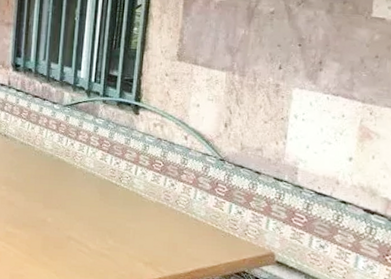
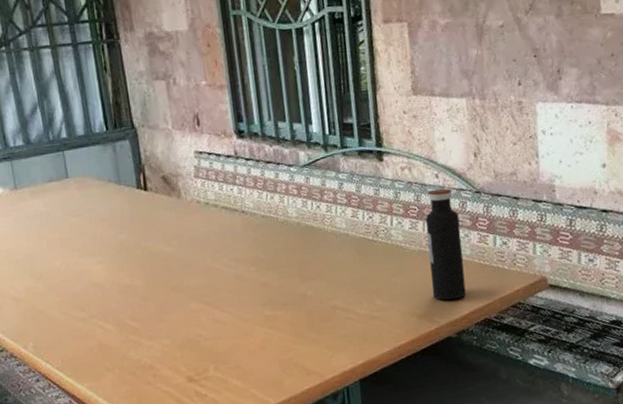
water bottle: none [162,149,200,255] -> present [425,188,466,301]

